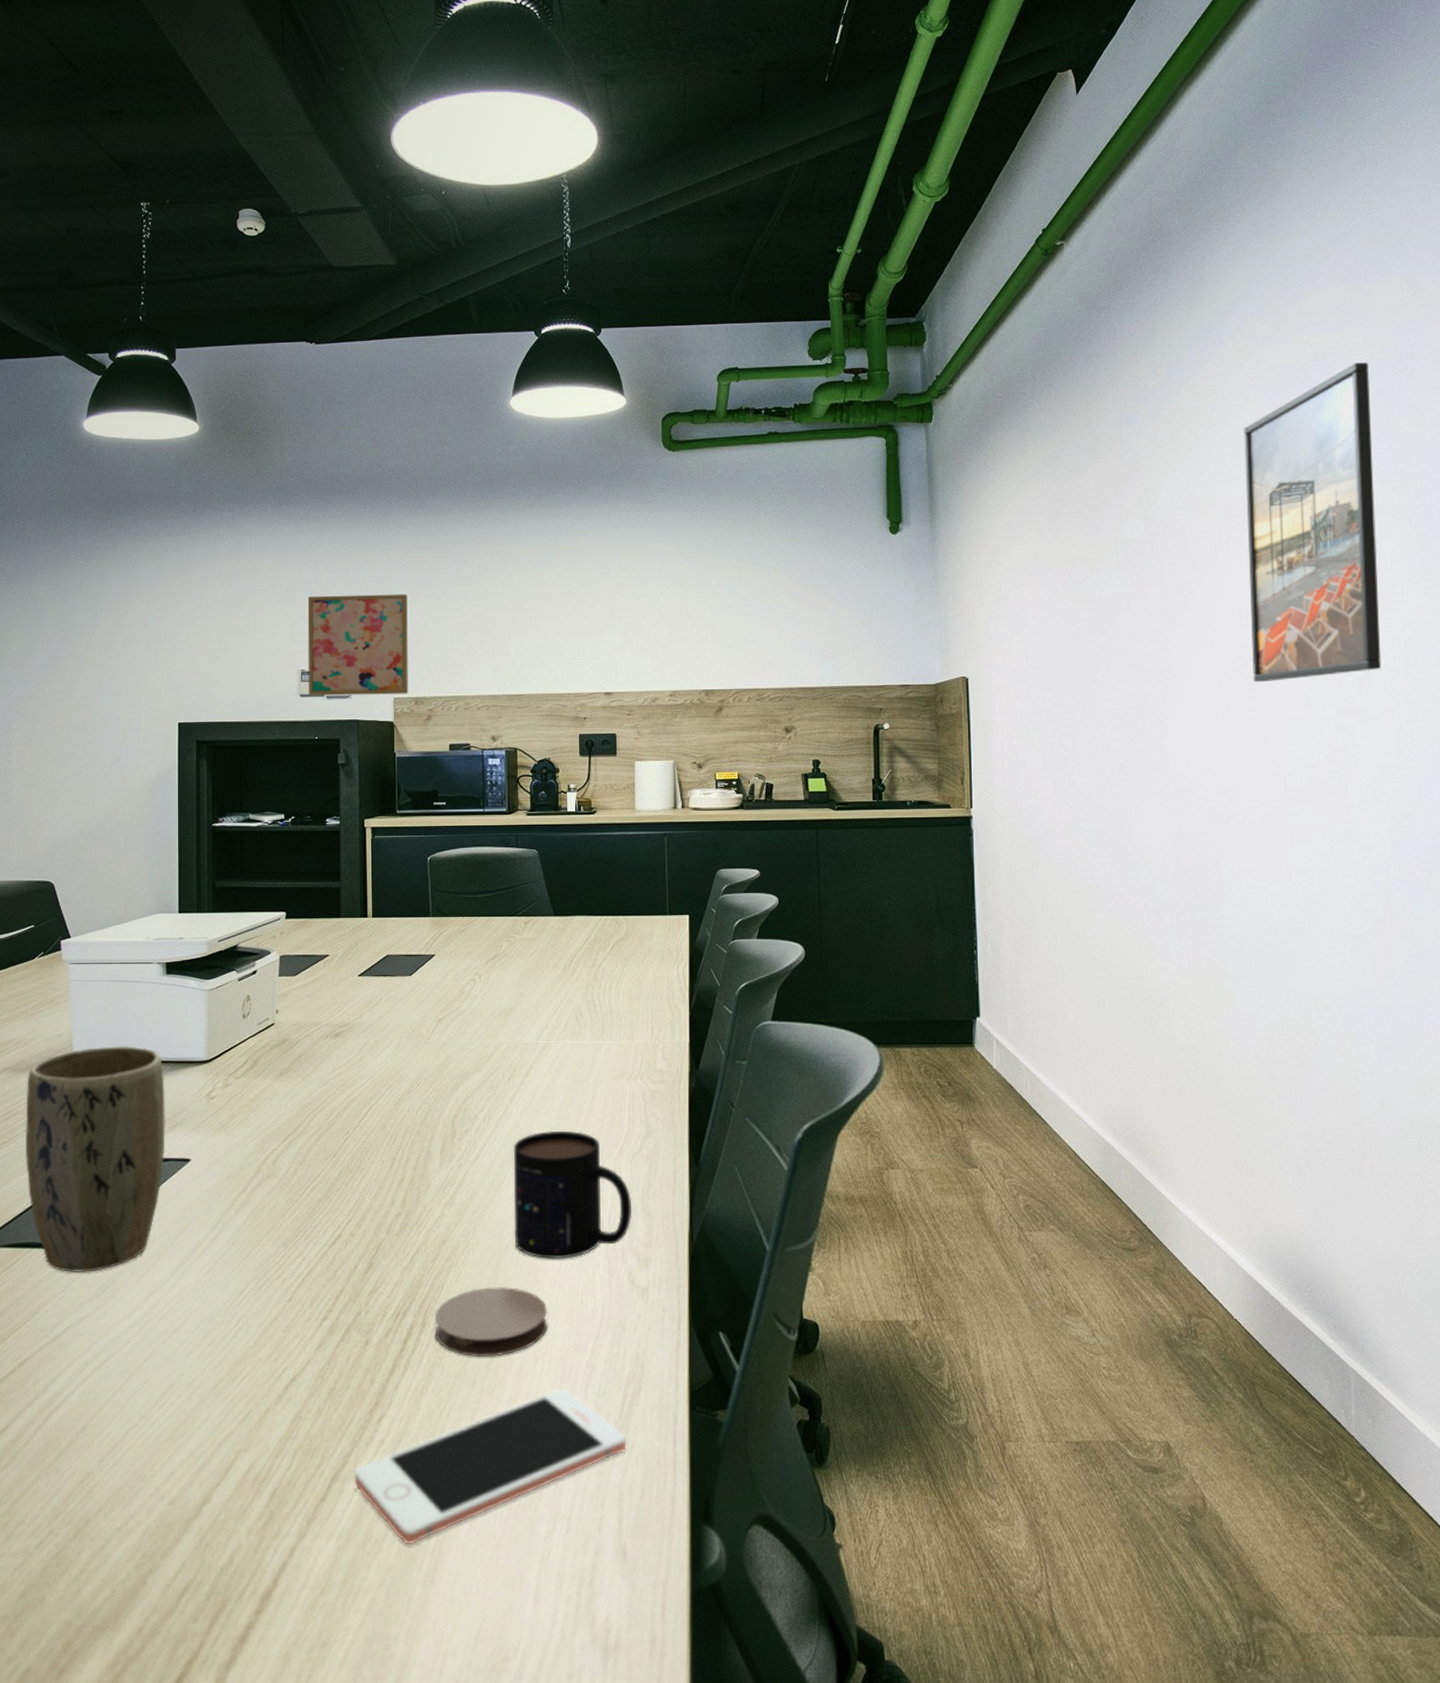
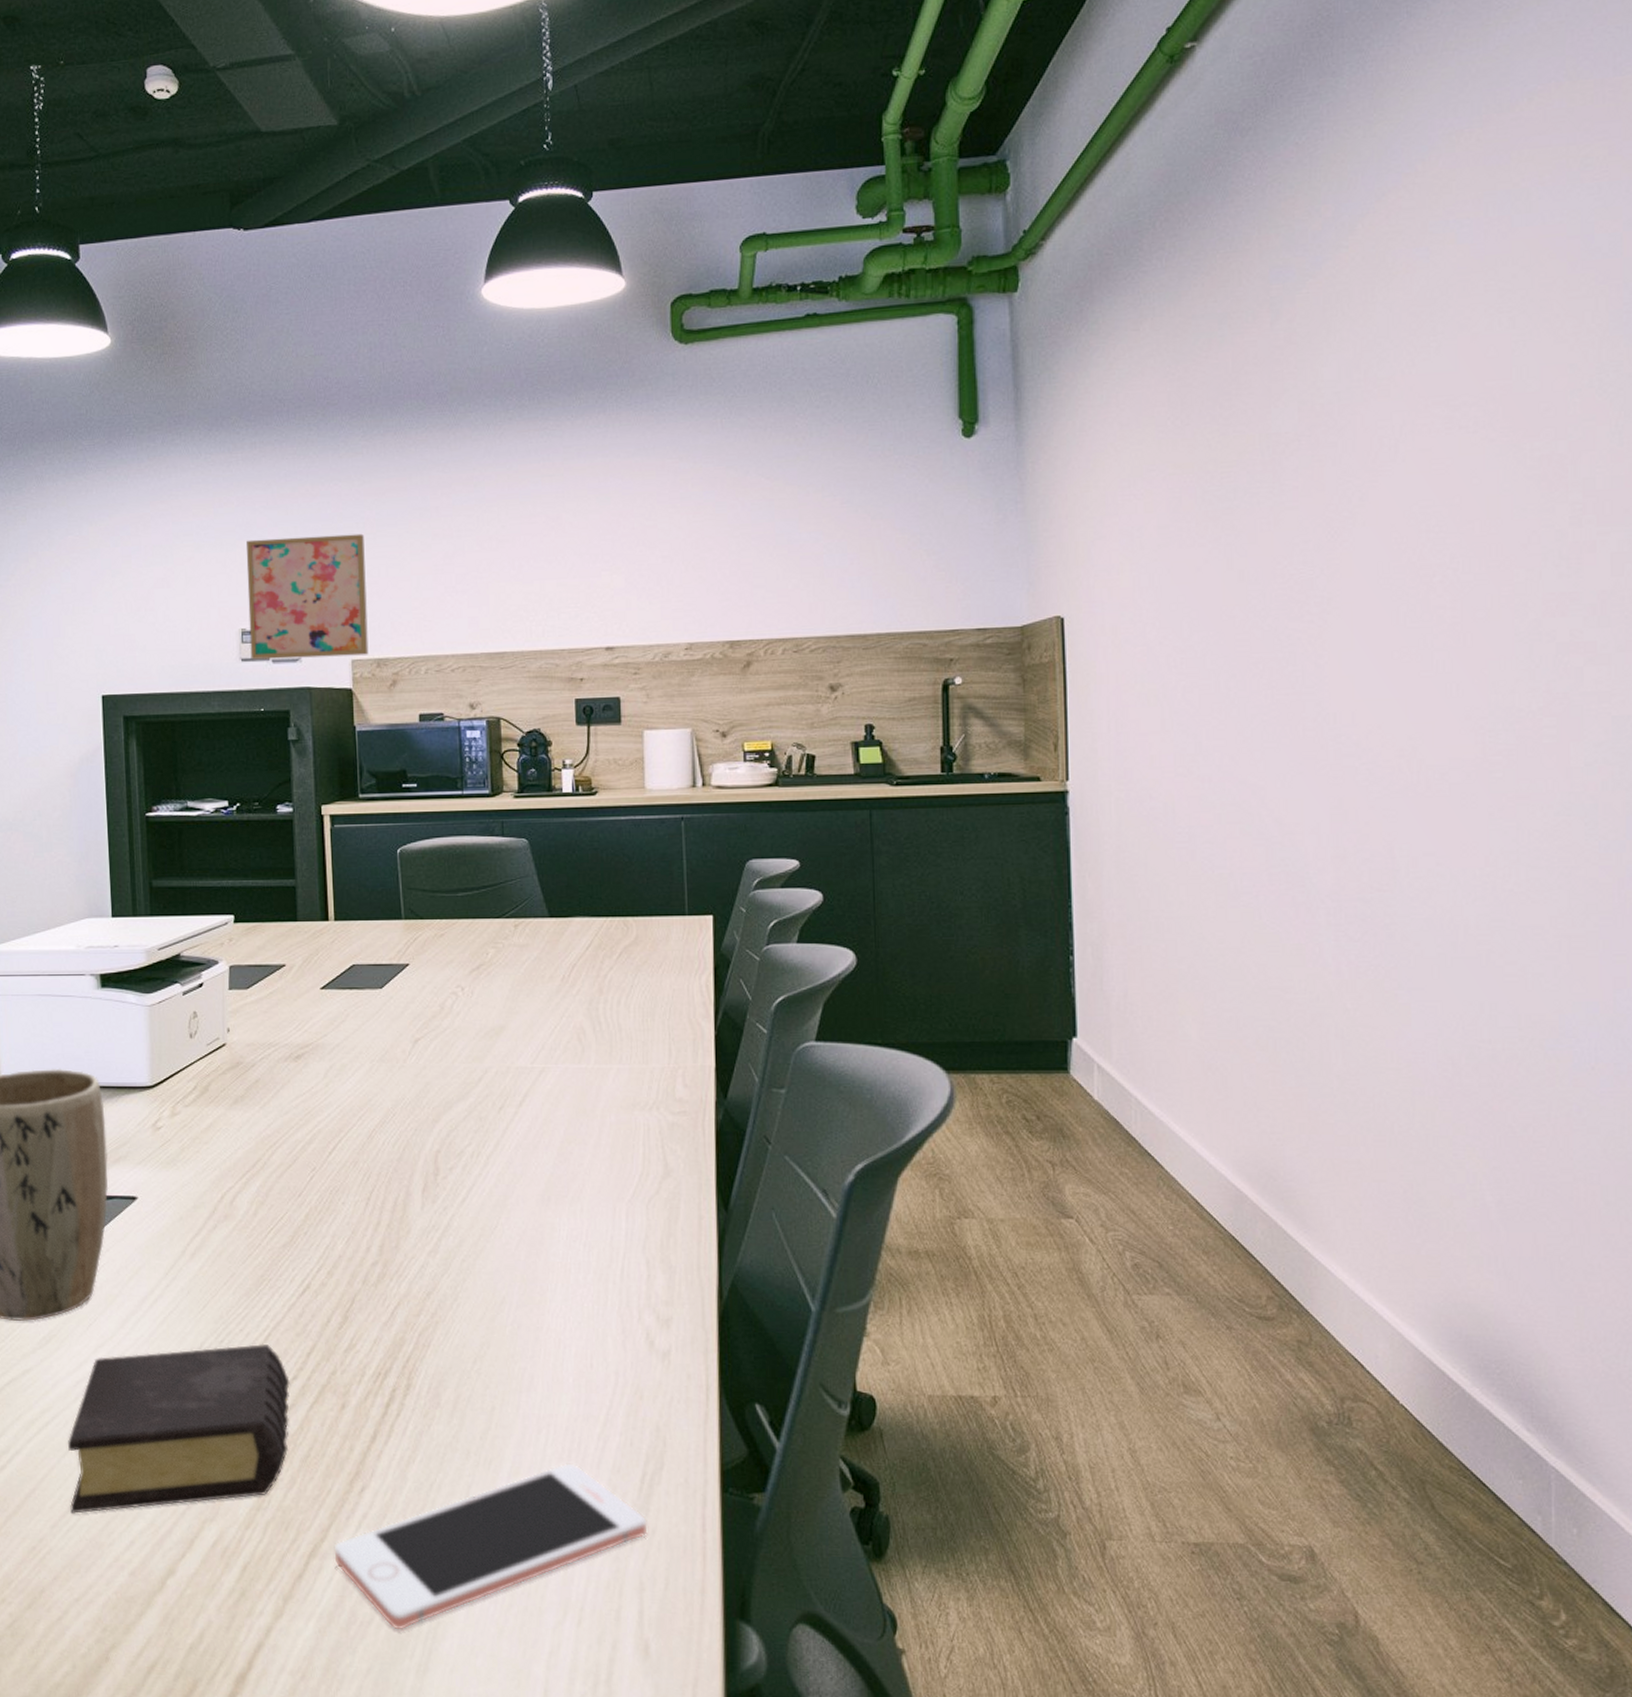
book: none [117,1288,320,1448] -> present [68,1343,290,1514]
coaster: present [435,1286,548,1358] -> none [420,1346,553,1426]
mug: present [514,1130,631,1259] -> none [508,1168,649,1317]
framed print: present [1244,362,1382,683] -> none [1438,182,1621,614]

